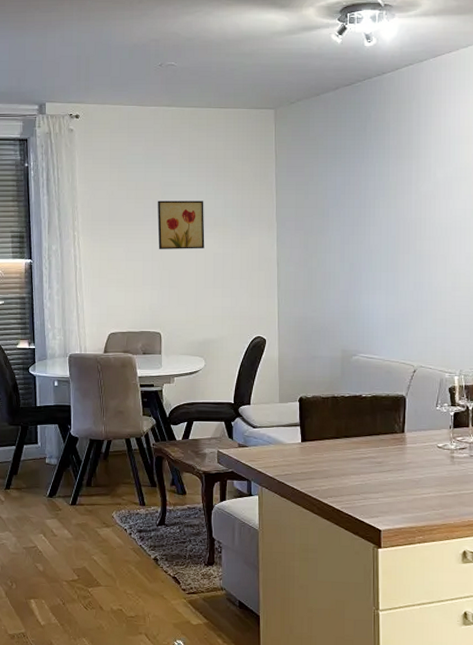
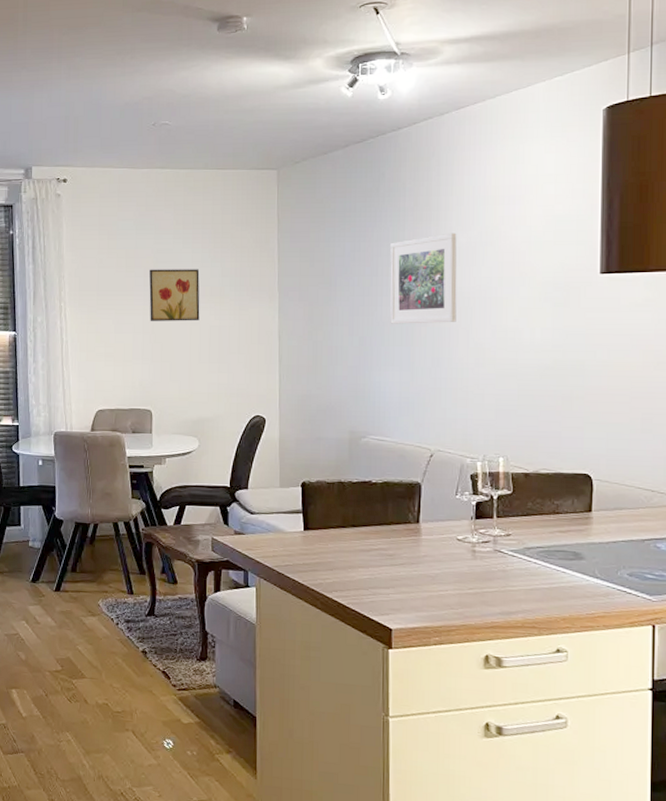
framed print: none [376,169,436,252] -> present [389,233,457,324]

